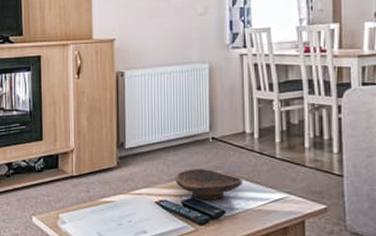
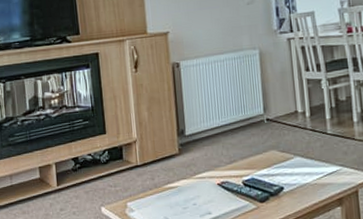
decorative bowl: present [175,169,243,199] -> none [234,149,299,178]

